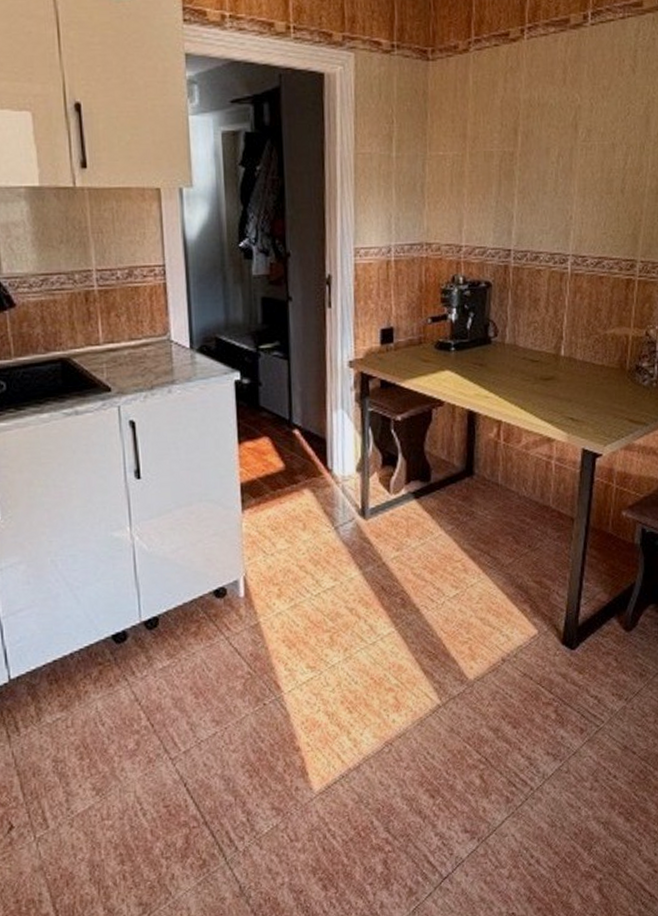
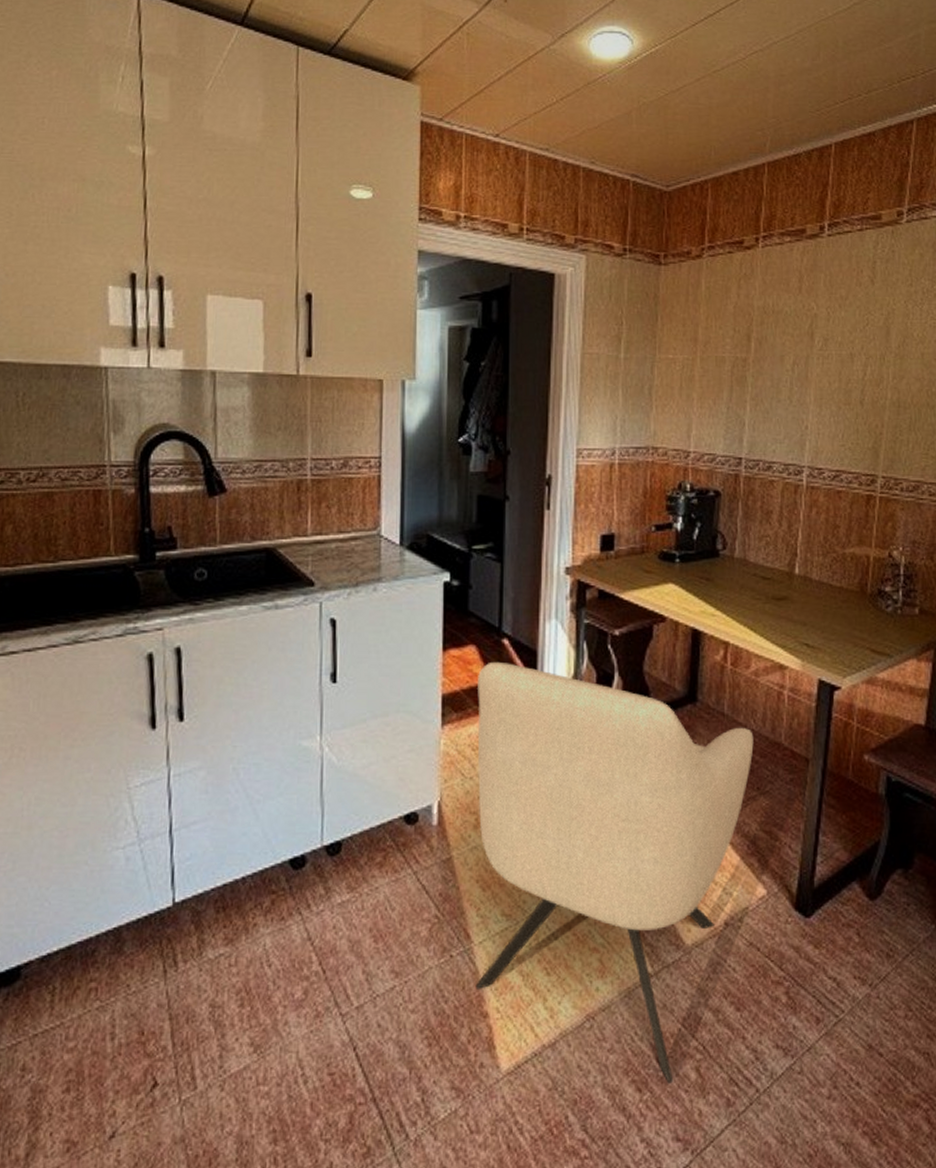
chair: none [273,450,525,790] -> present [475,661,754,1084]

